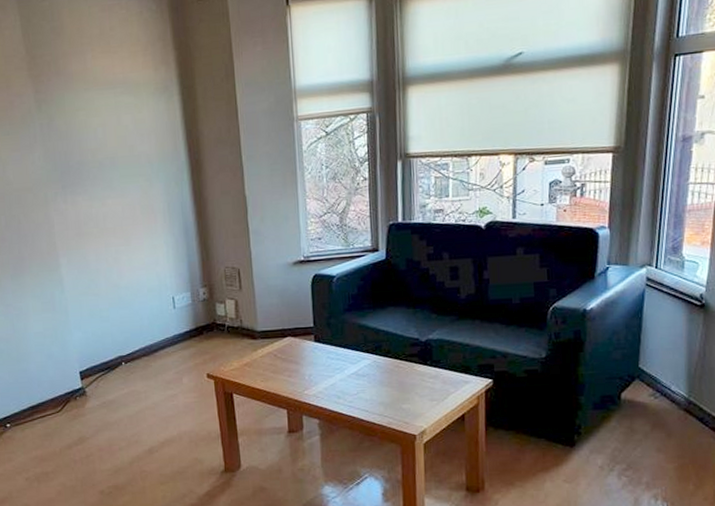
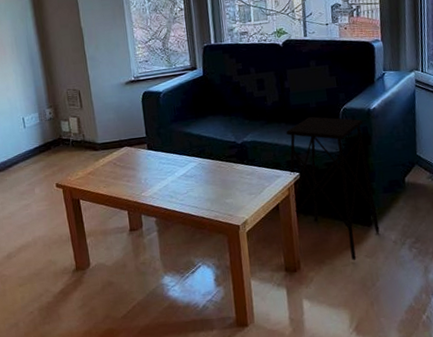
side table: none [480,314,584,485] -> present [286,116,380,261]

